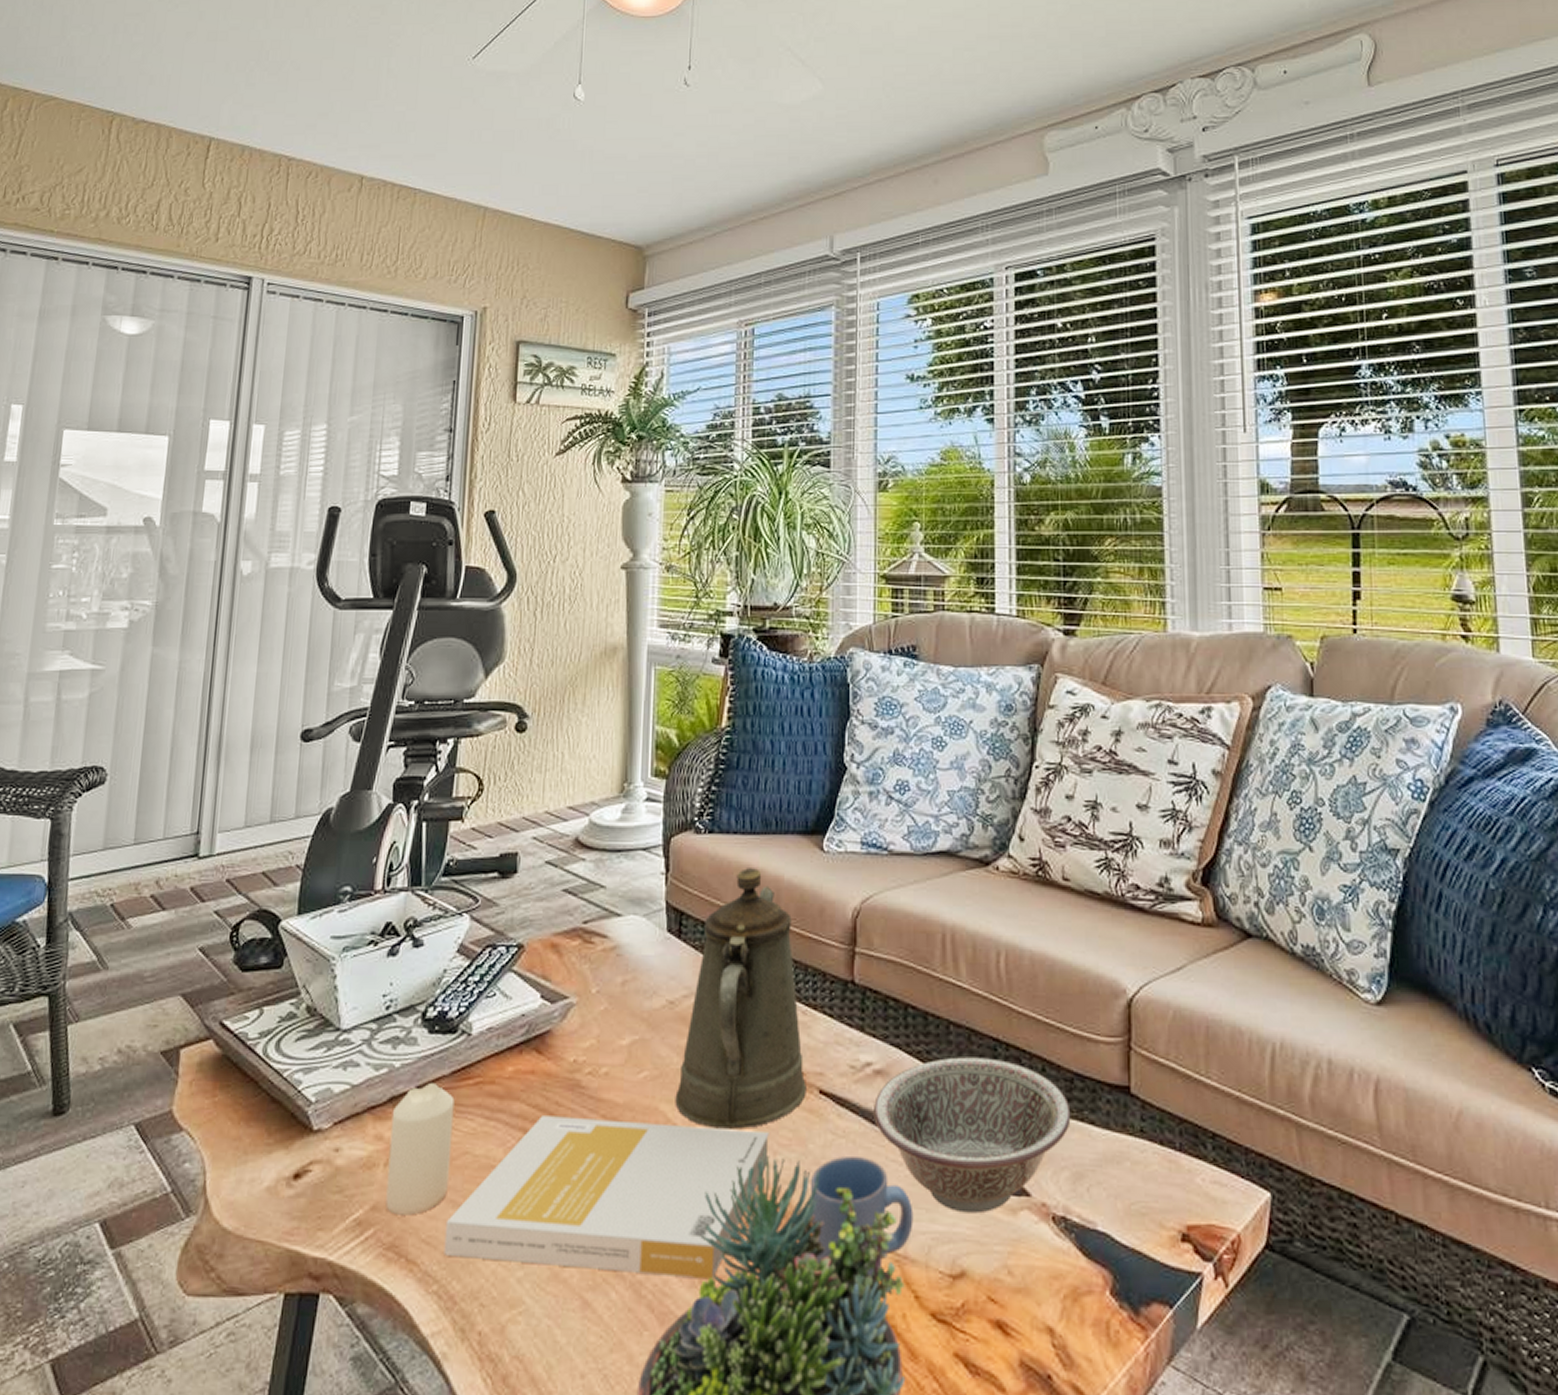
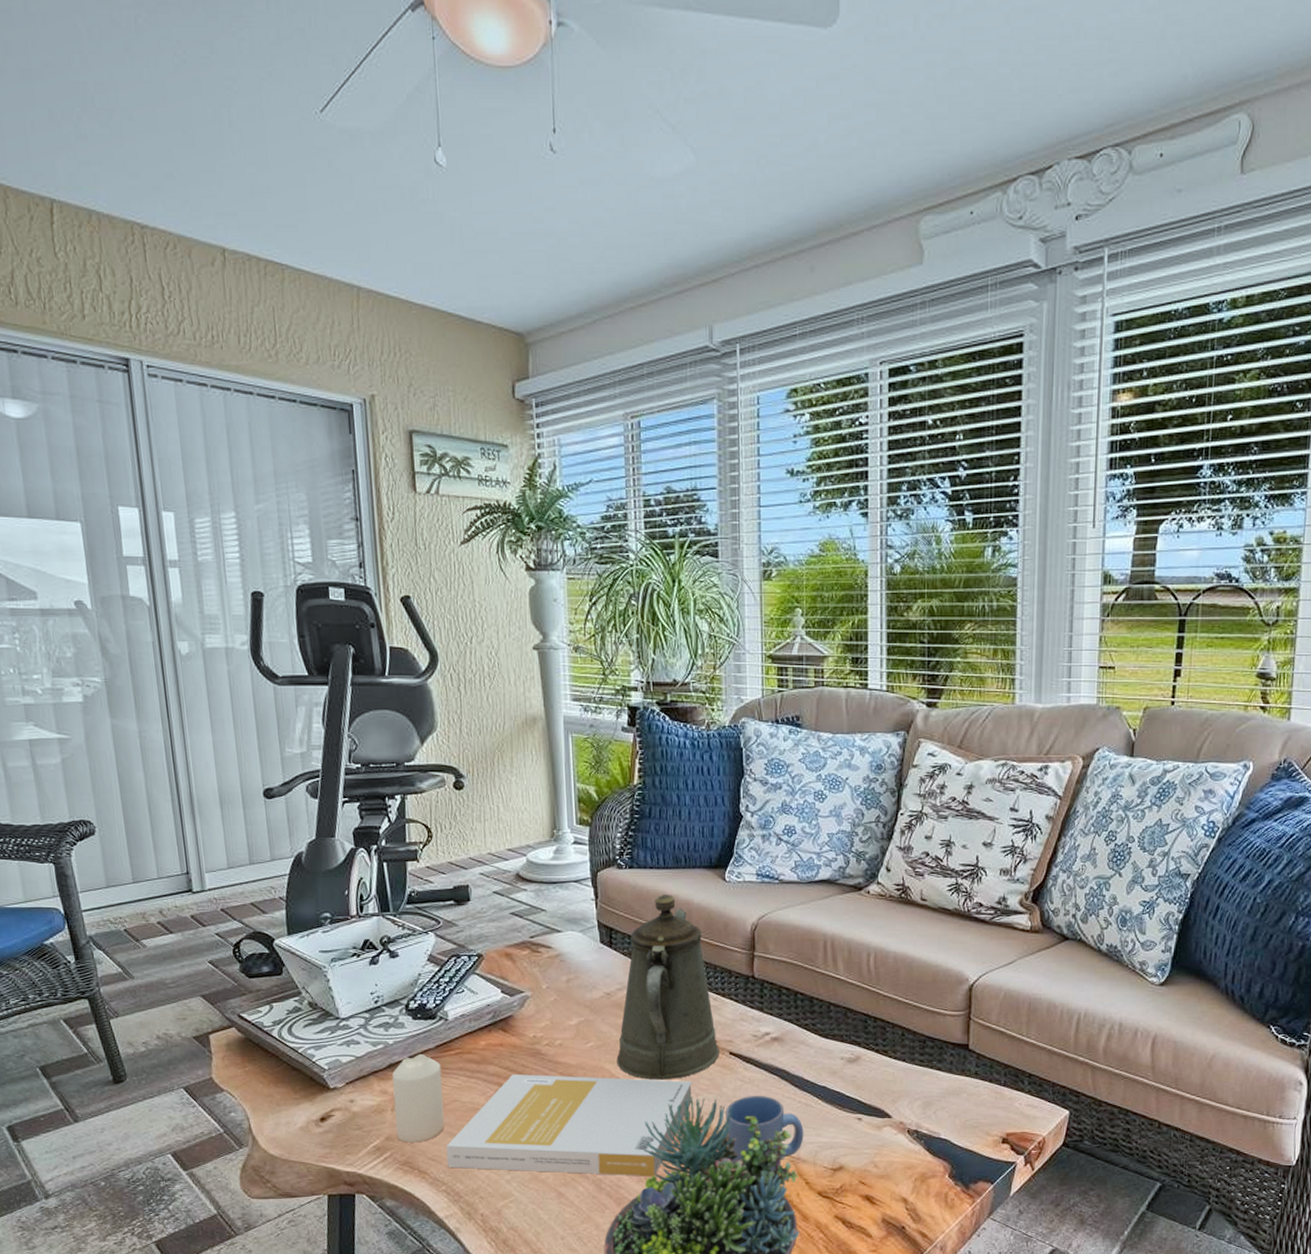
decorative bowl: present [874,1057,1071,1214] -> none [772,1027,923,1130]

